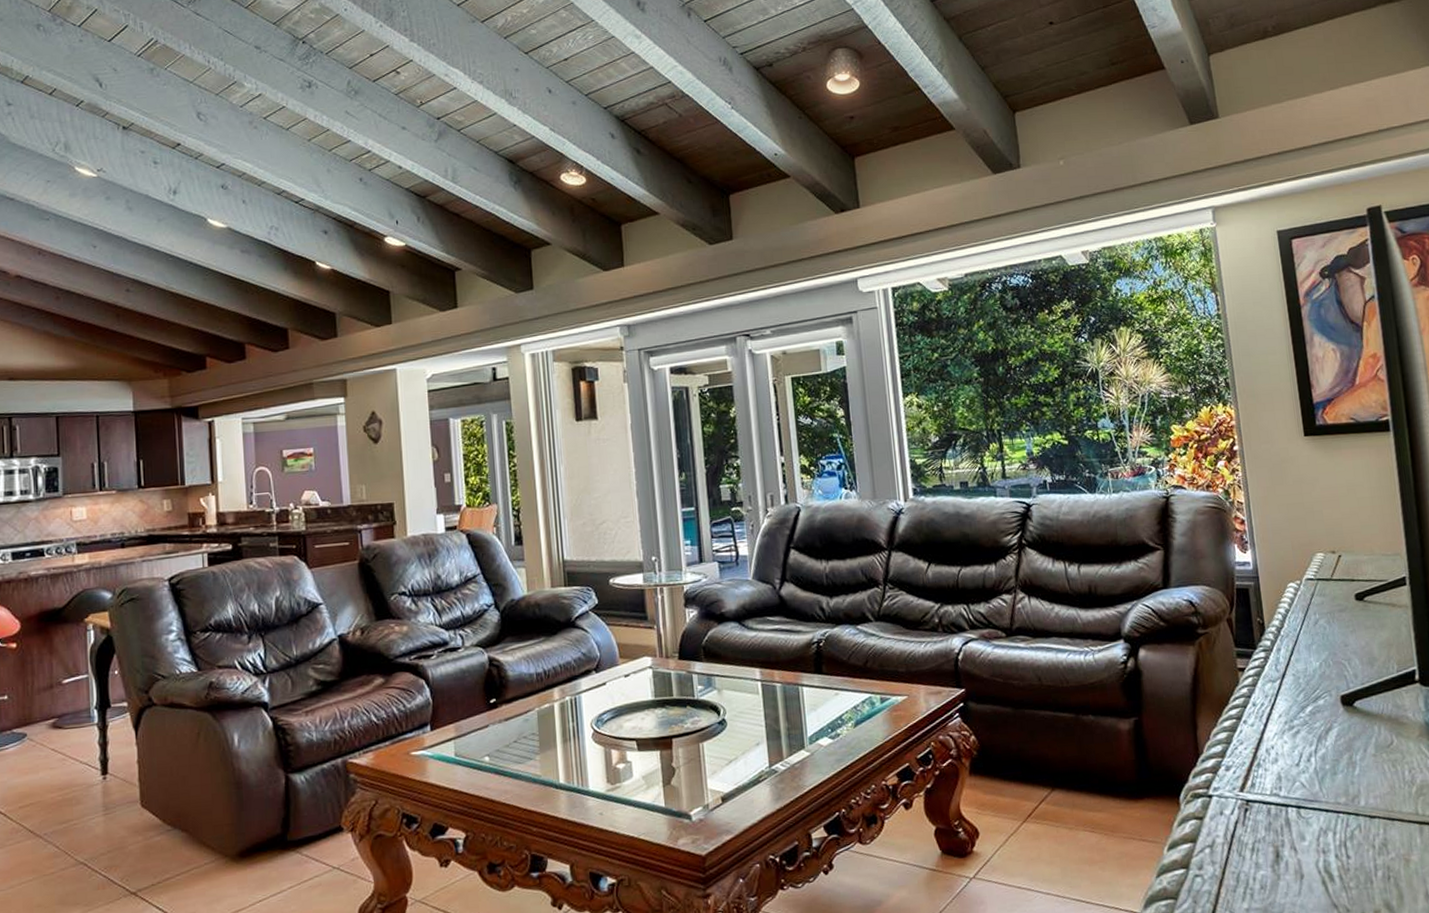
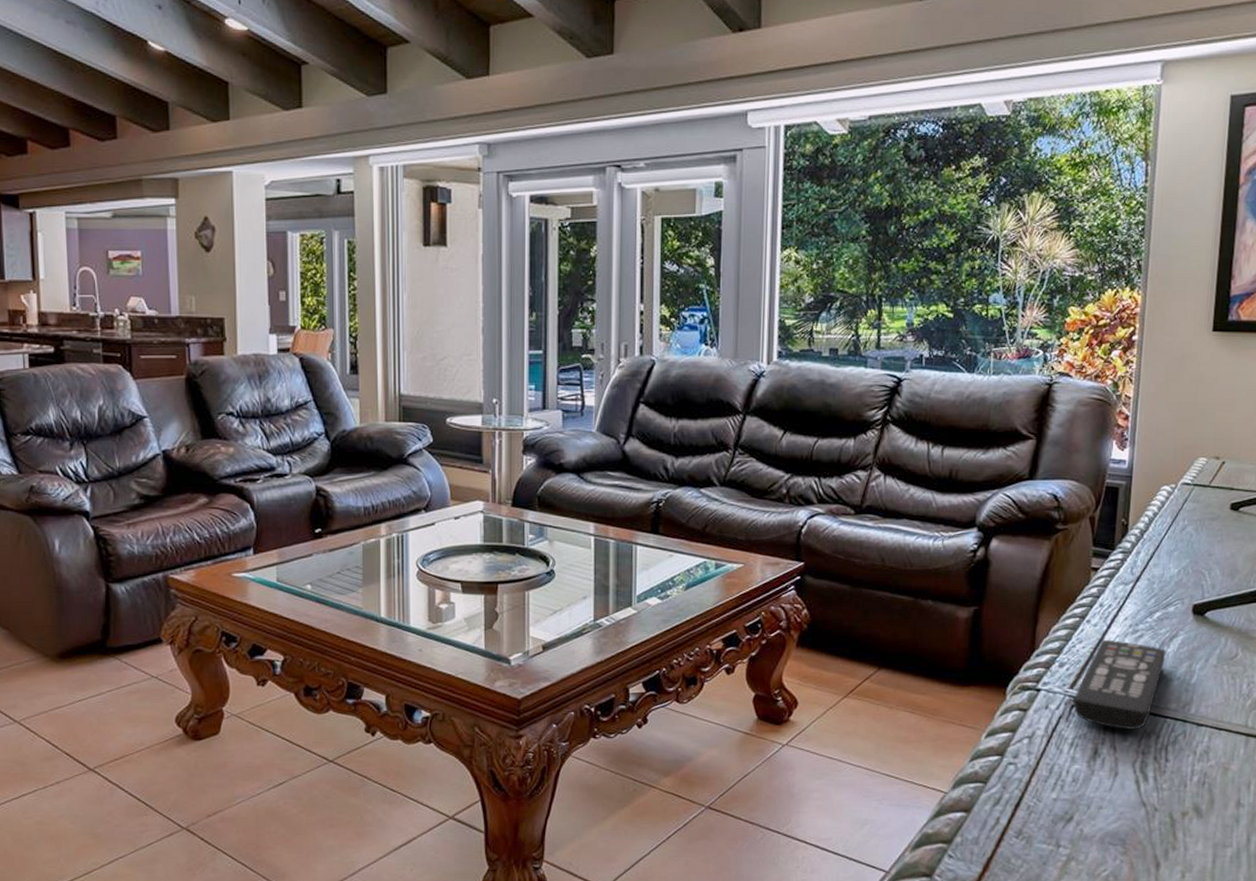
remote control: none [1245,738,1326,830] -> present [1072,639,1167,730]

